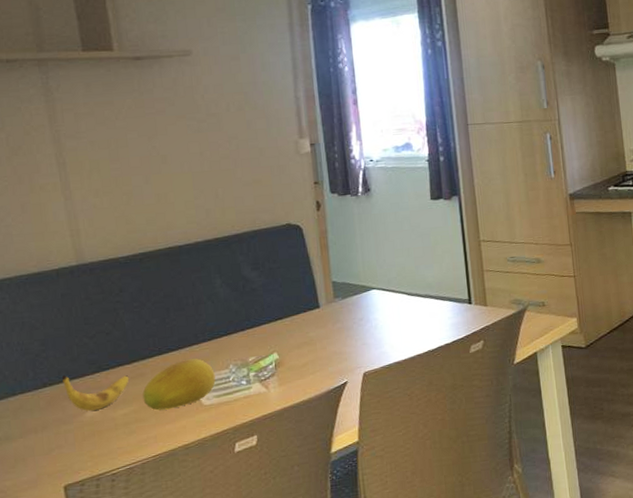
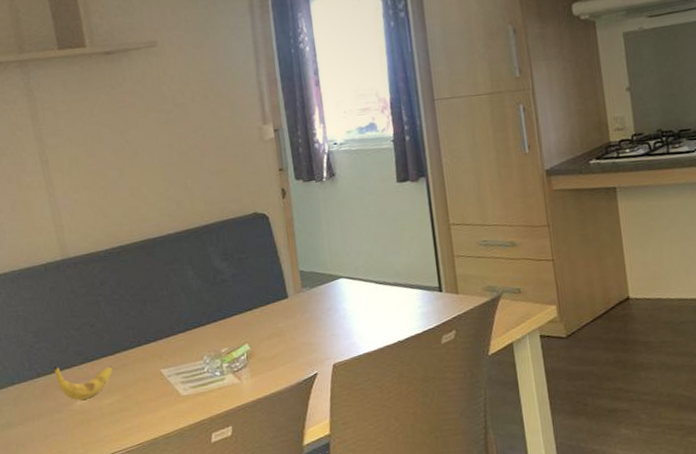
fruit: present [142,358,216,411] -> none [125,350,191,401]

